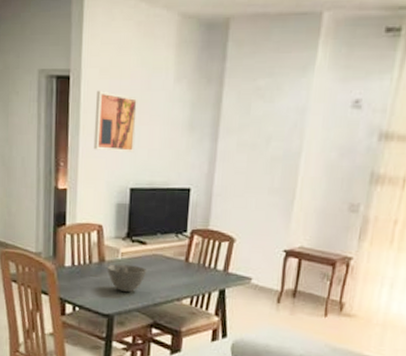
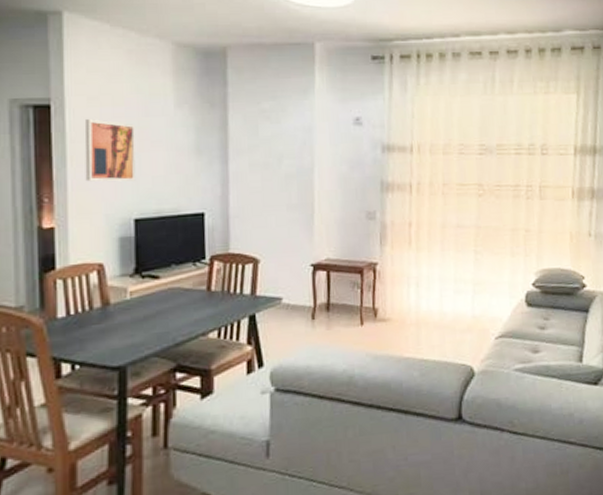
bowl: present [106,264,147,292] -> none [113,303,164,336]

